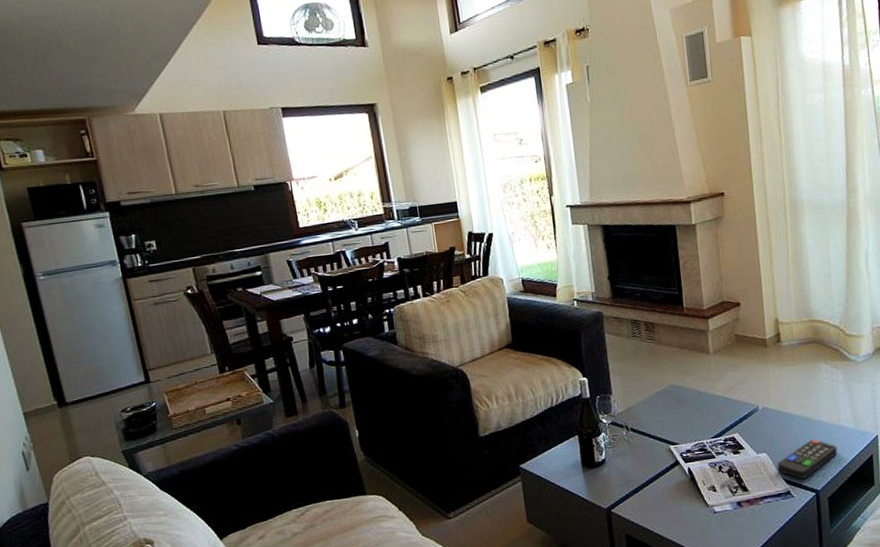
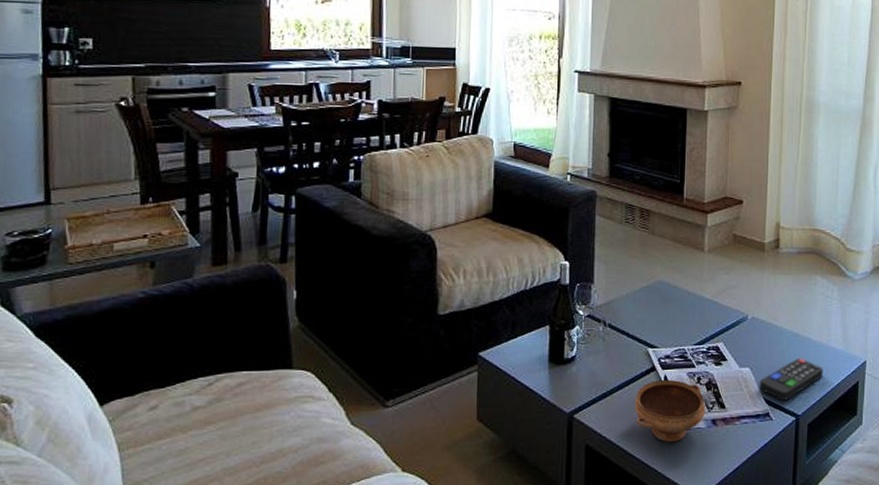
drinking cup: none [664,471,730,525] -> present [634,379,705,442]

